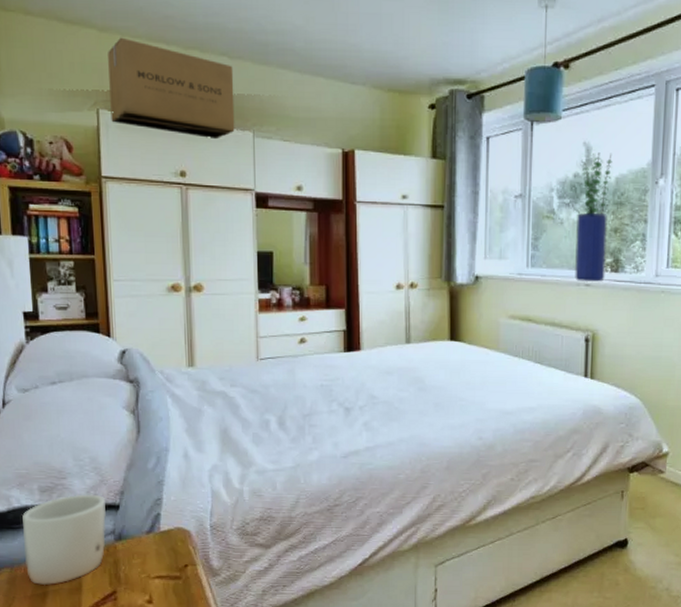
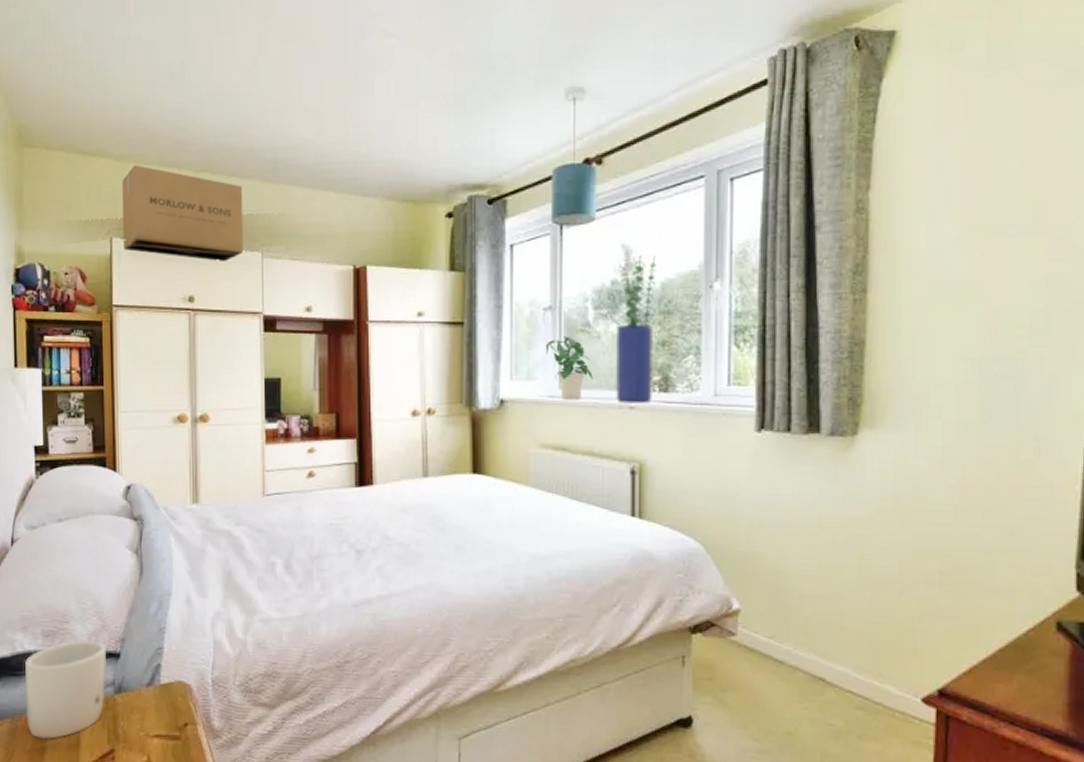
potted plant: none [515,222,556,278] -> present [545,337,593,400]

